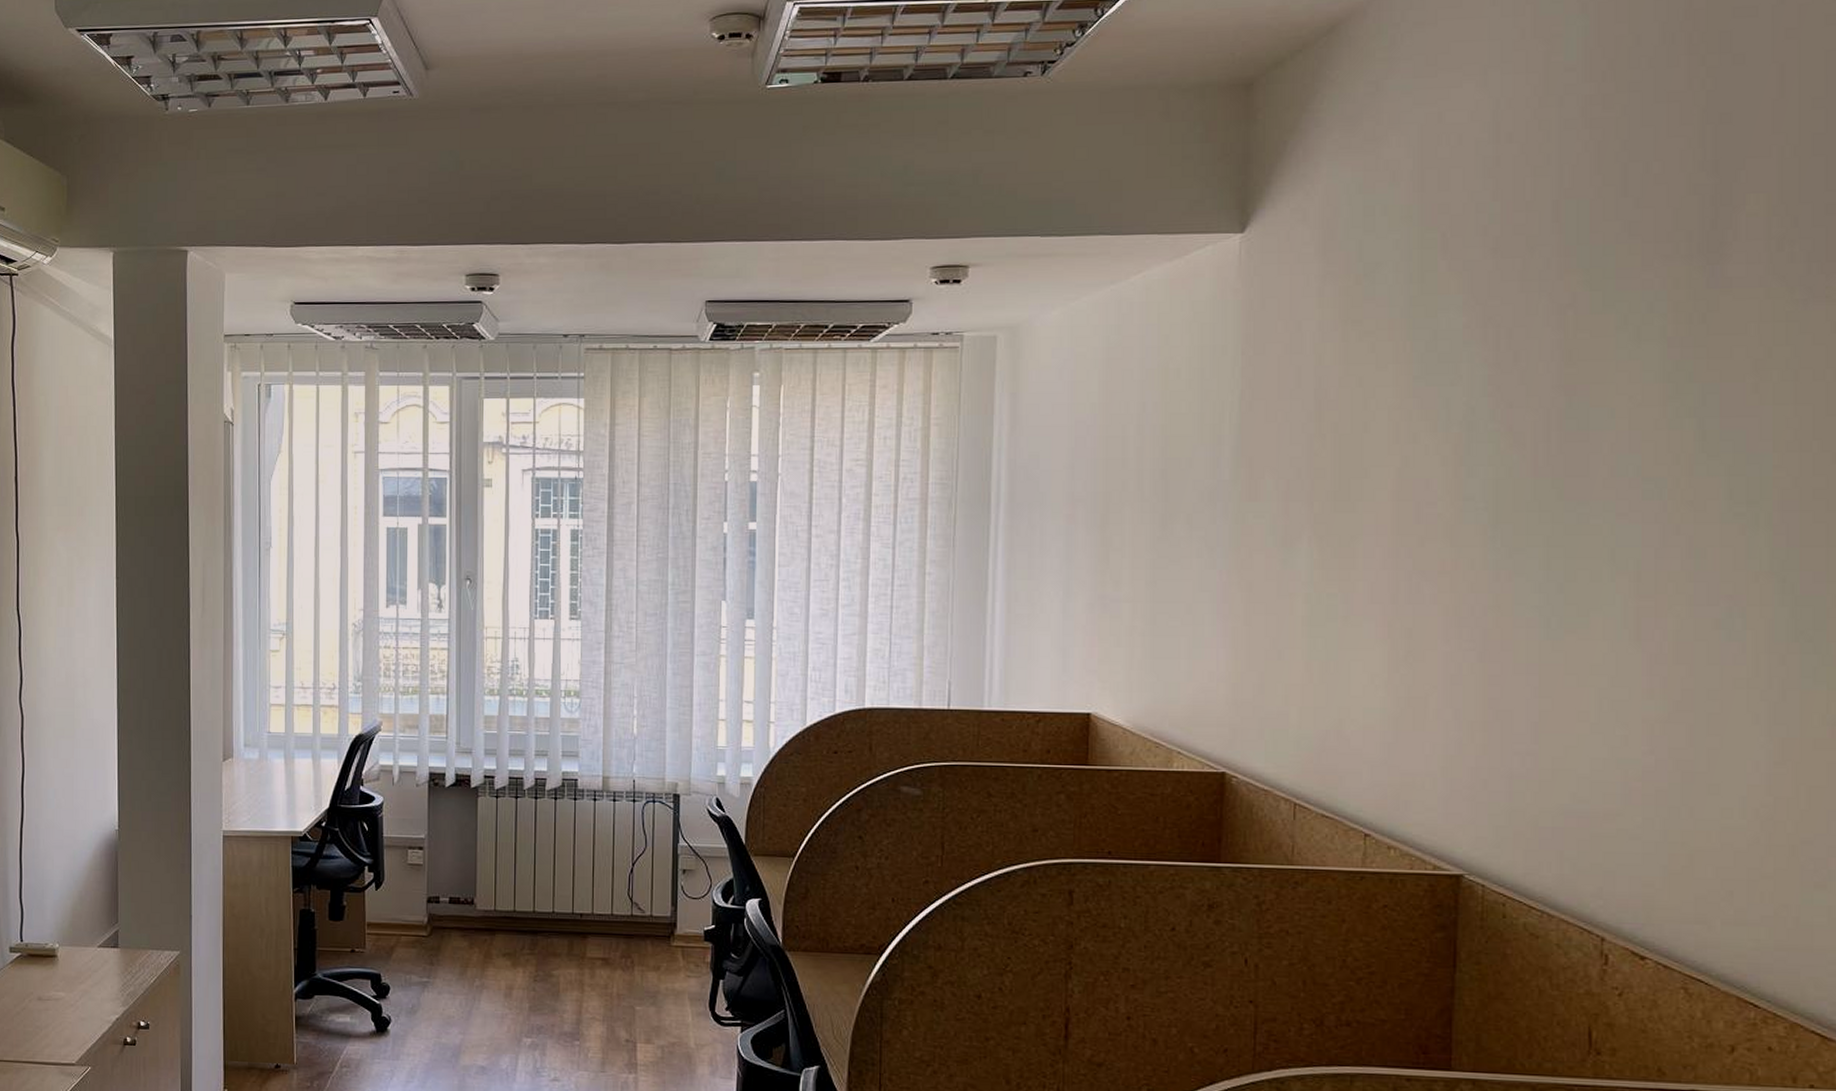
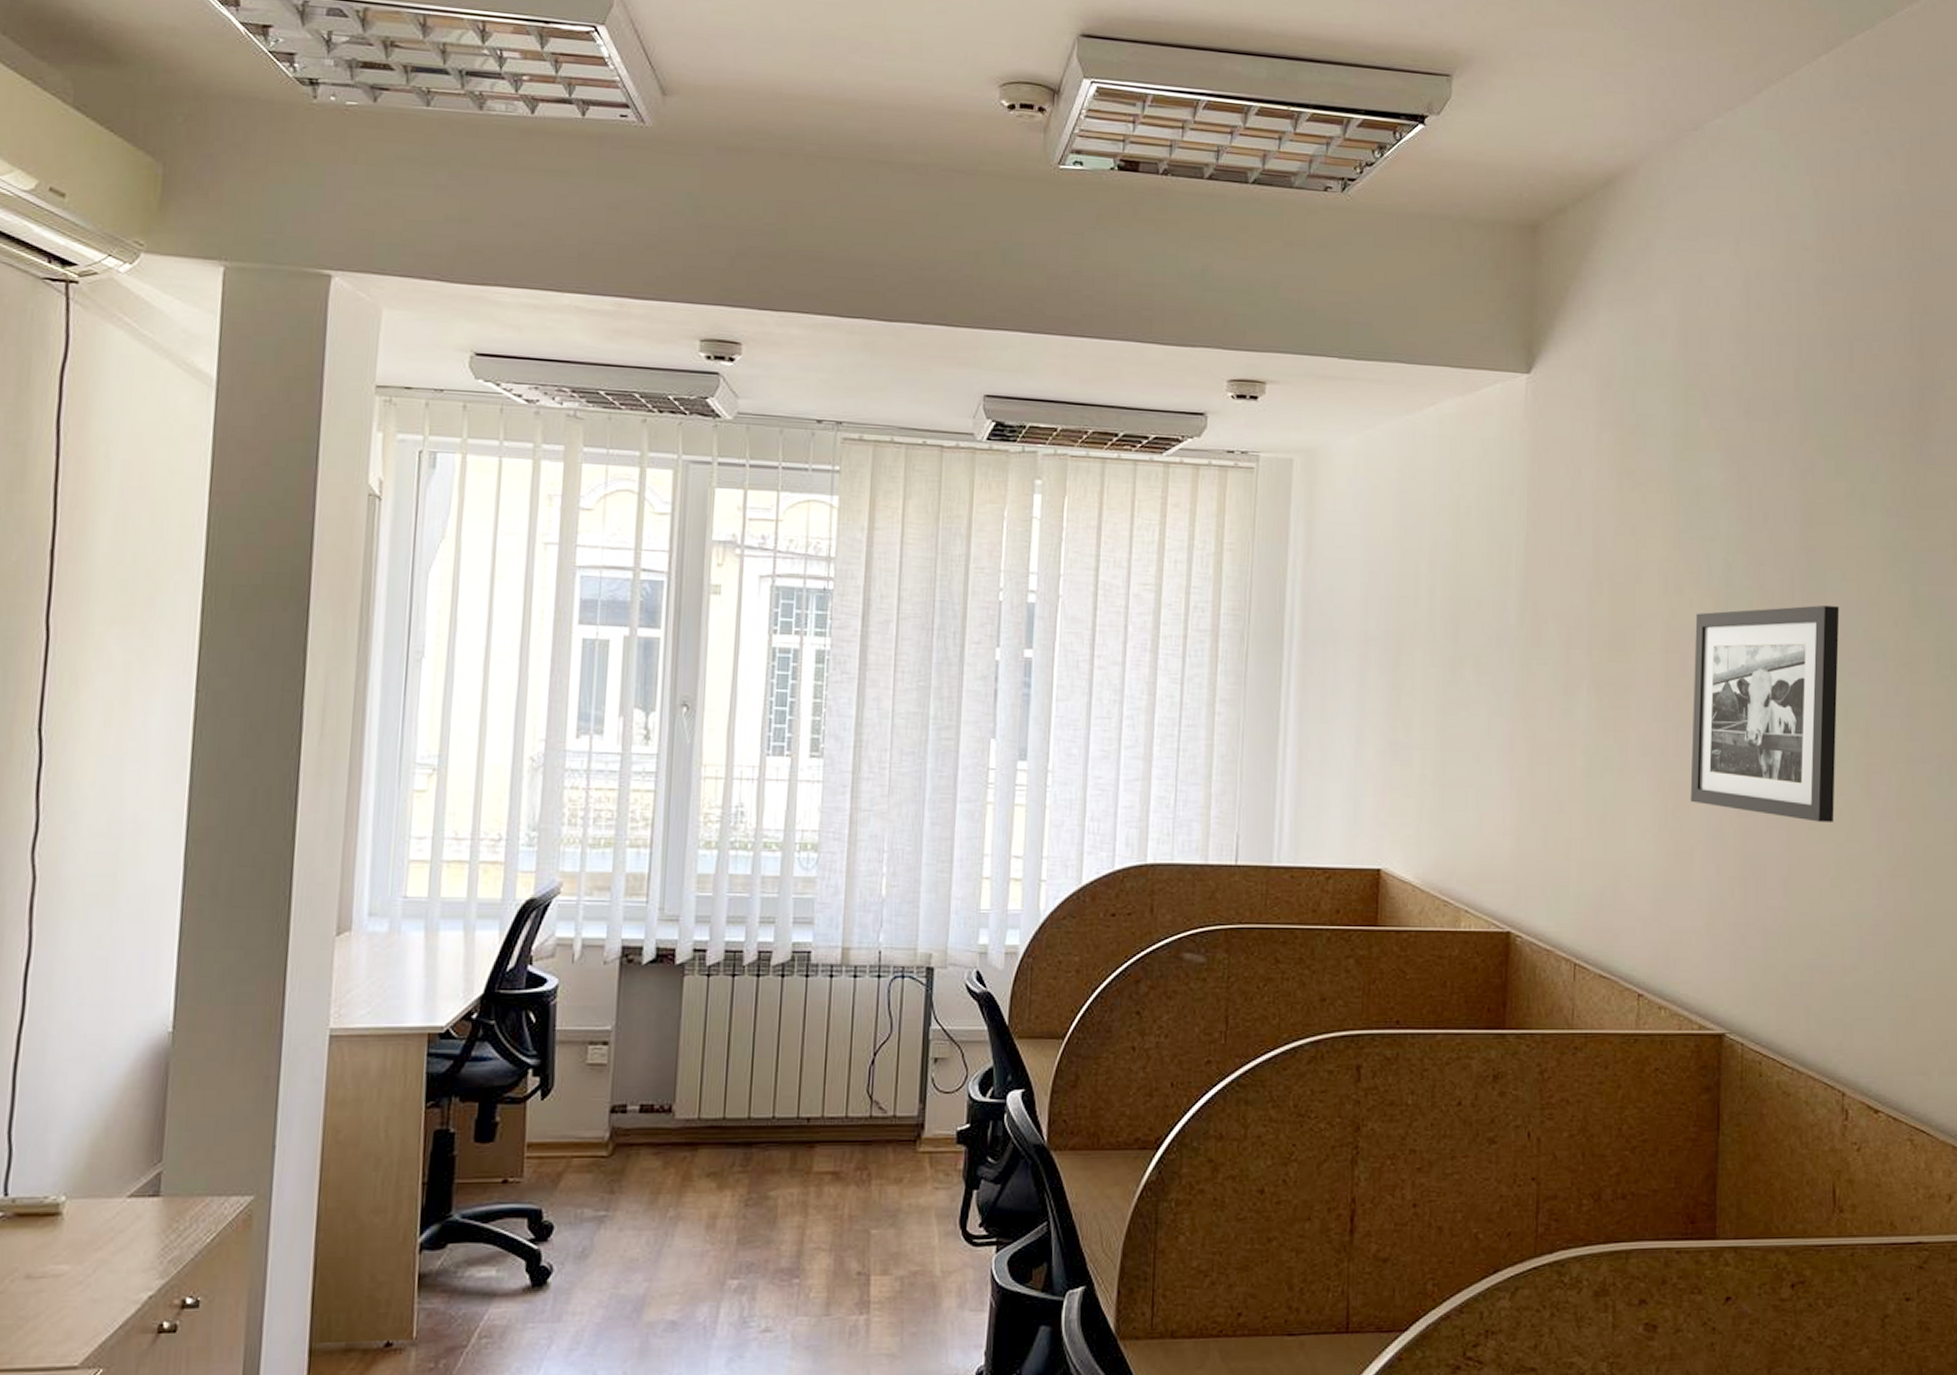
picture frame: none [1425,445,1606,667] -> present [1690,605,1840,822]

